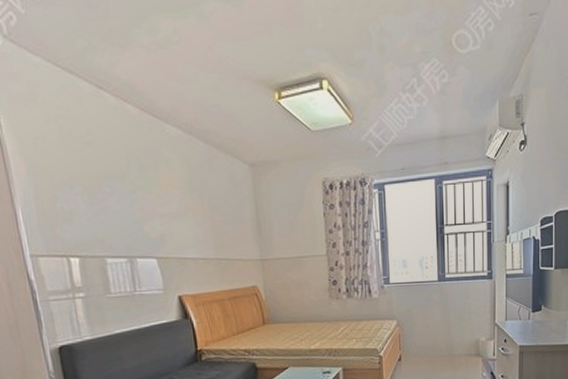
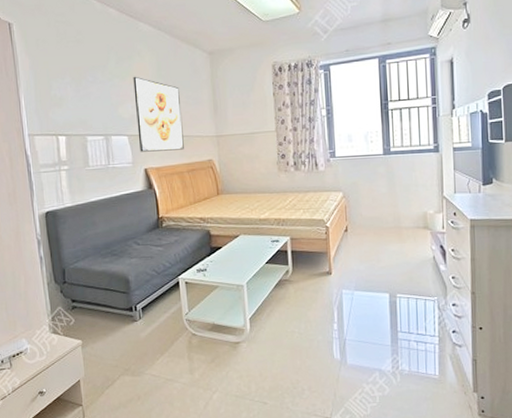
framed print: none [160,188,224,277] -> present [133,76,184,152]

